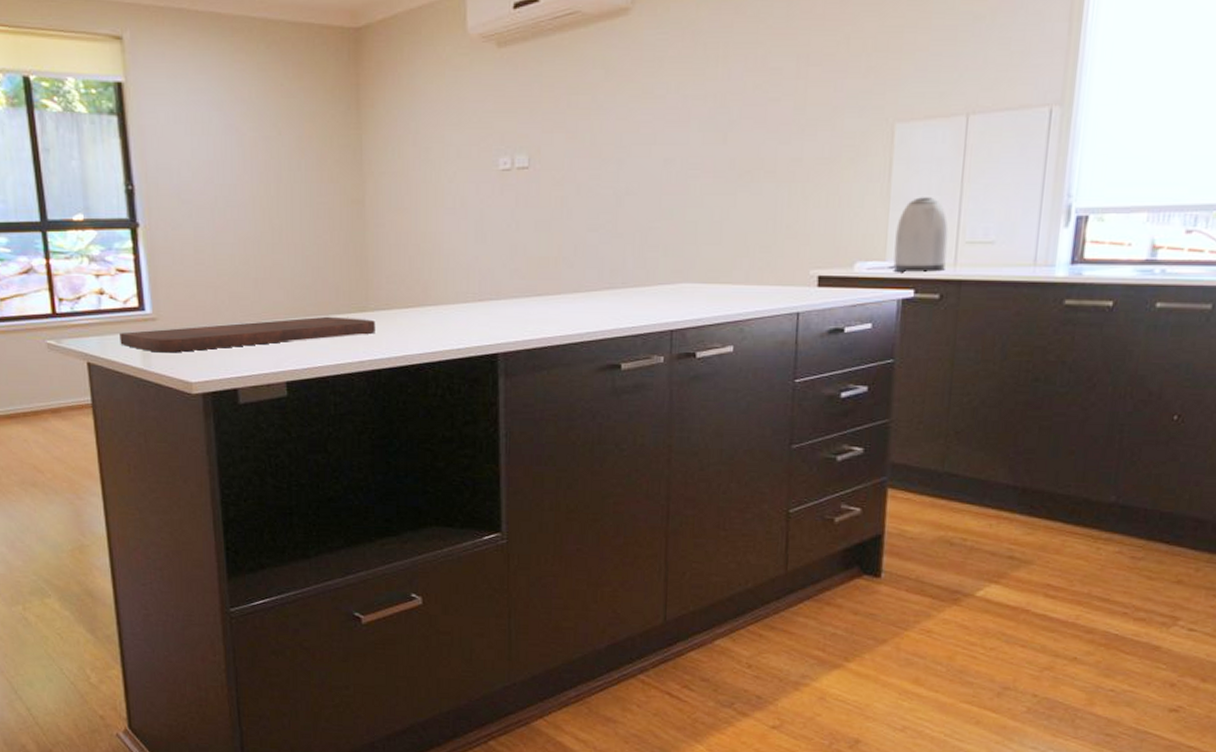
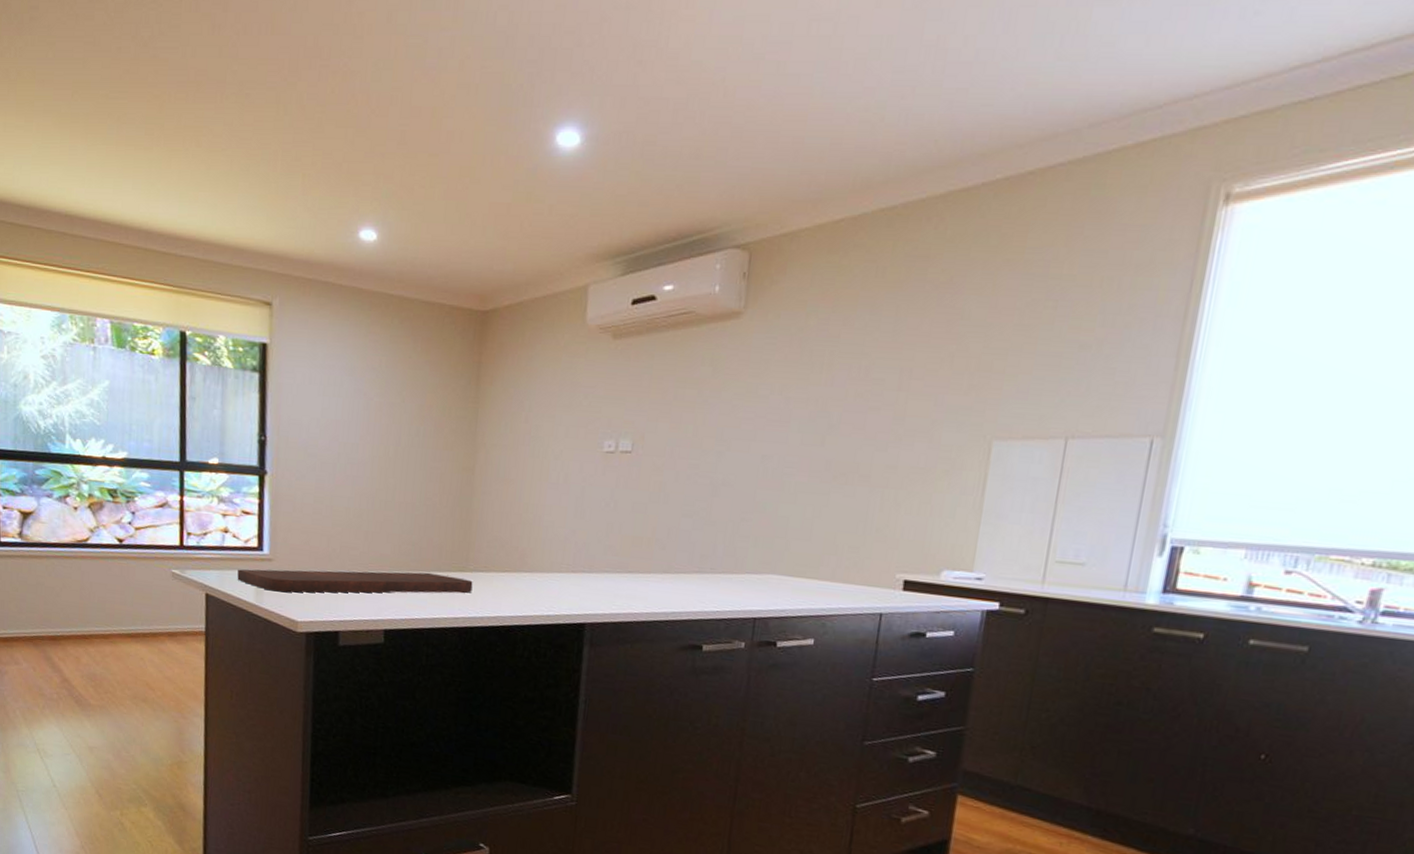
kettle: present [893,197,949,273] -> none [979,513,1039,588]

